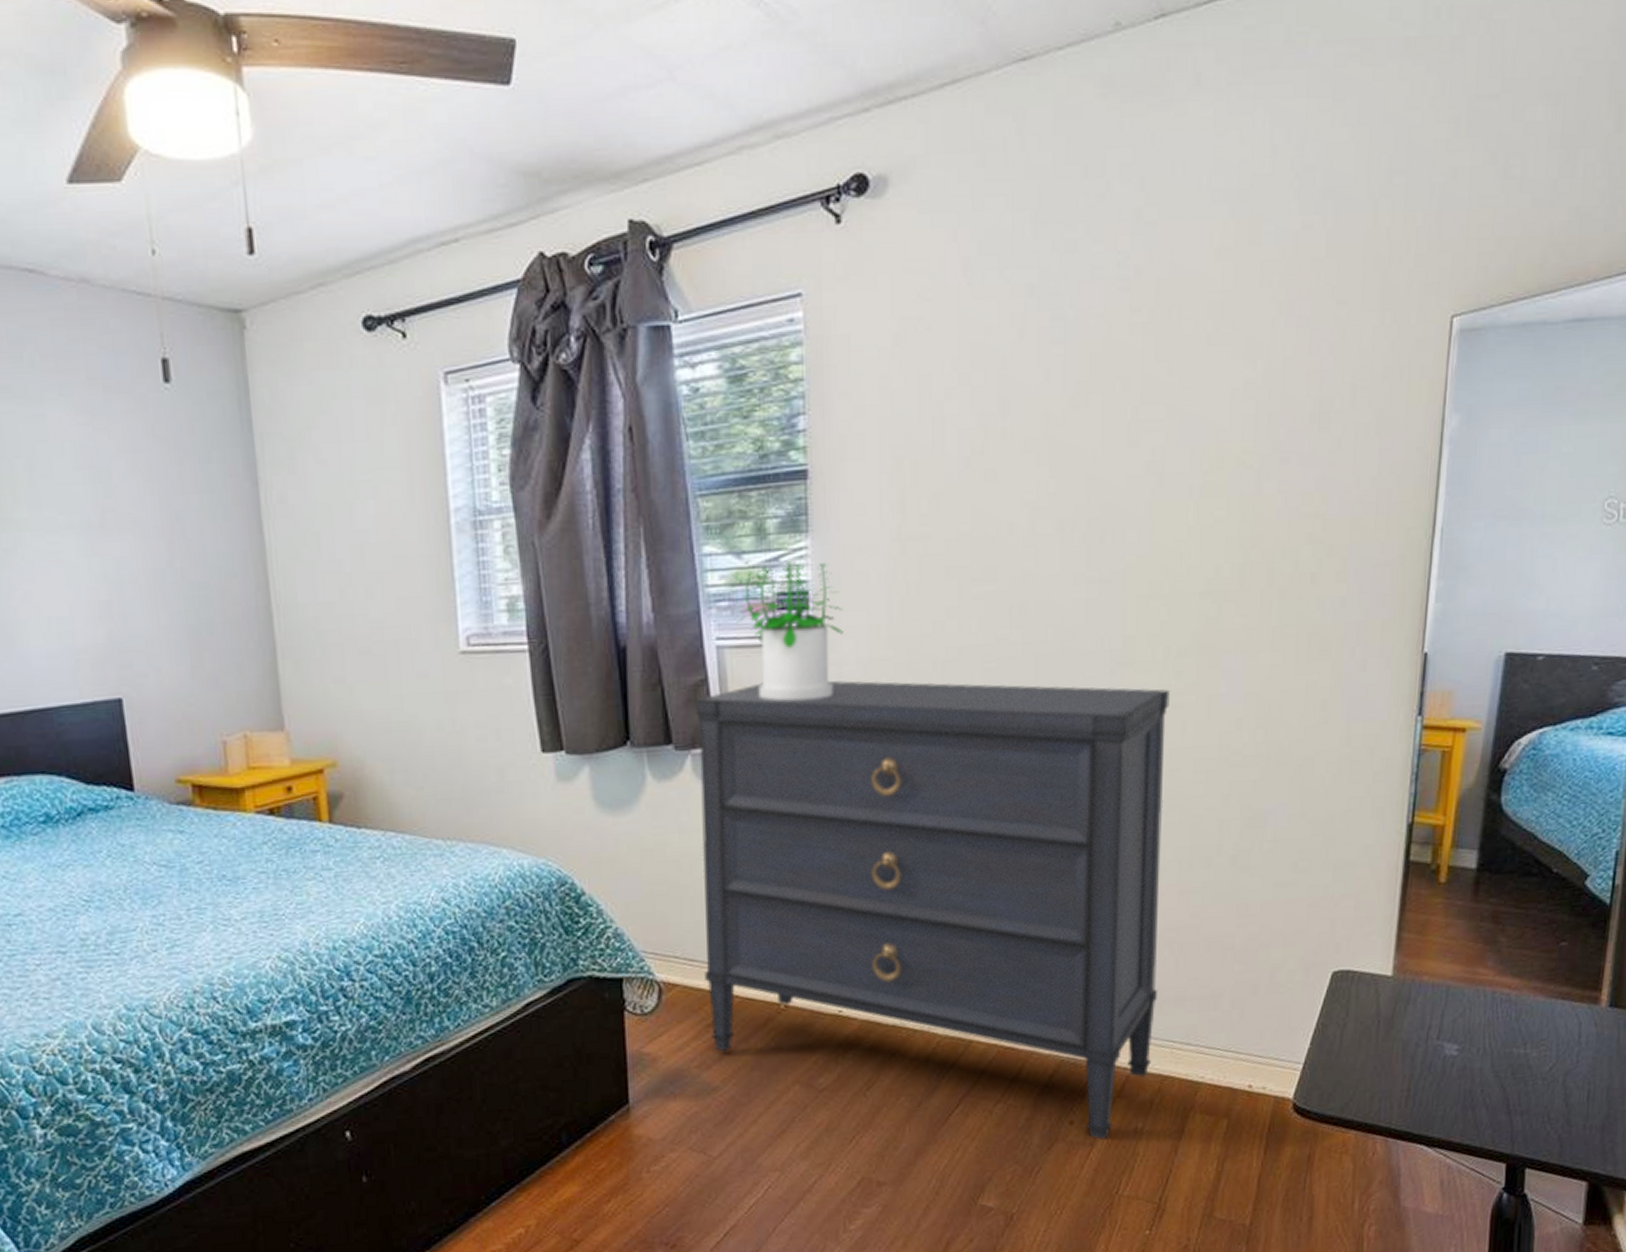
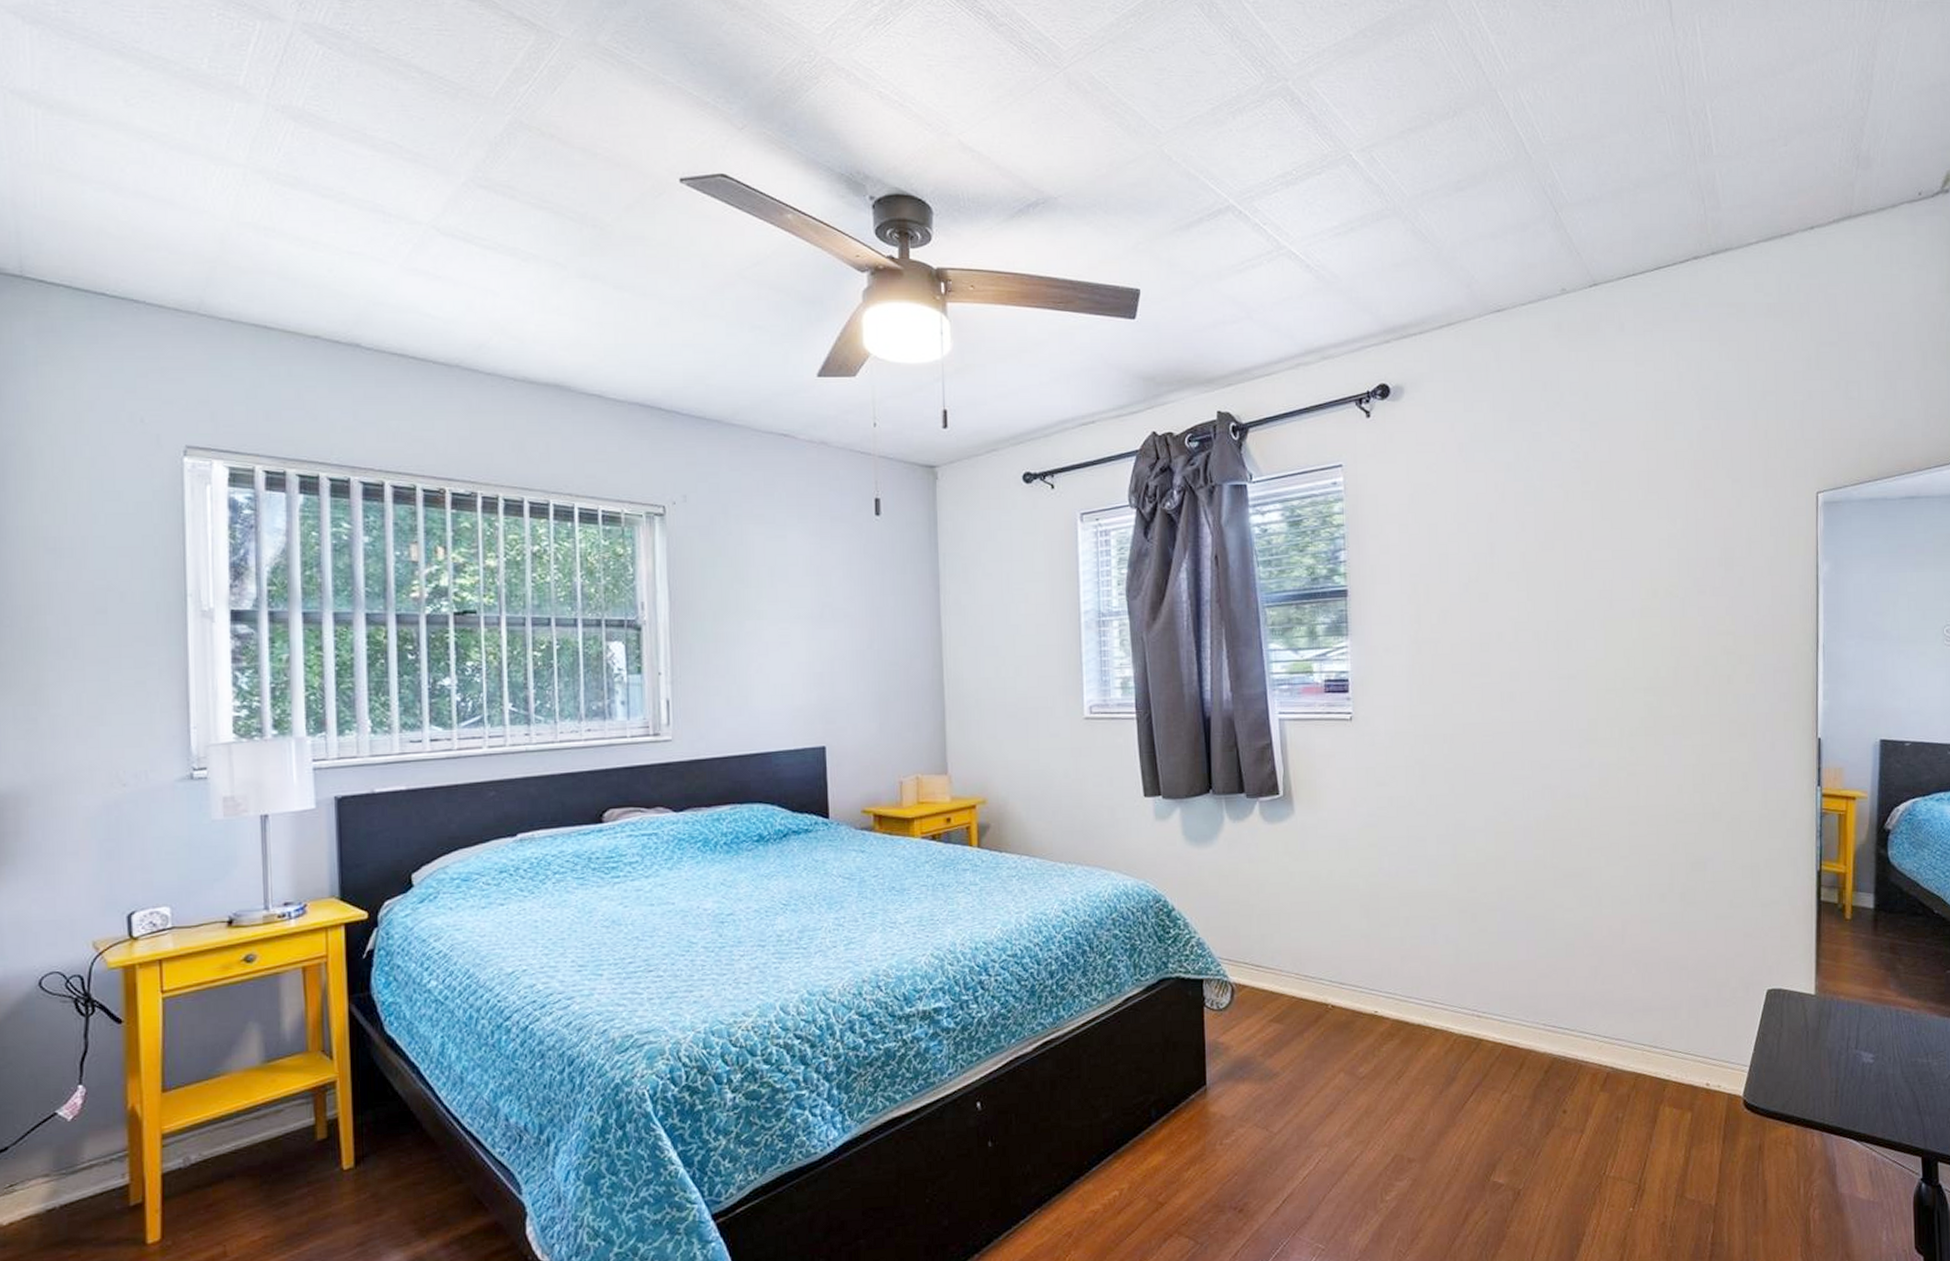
dresser: present [694,680,1171,1141] -> none [1262,747,1628,1128]
potted plant: present [732,561,843,701] -> none [1291,657,1375,762]

